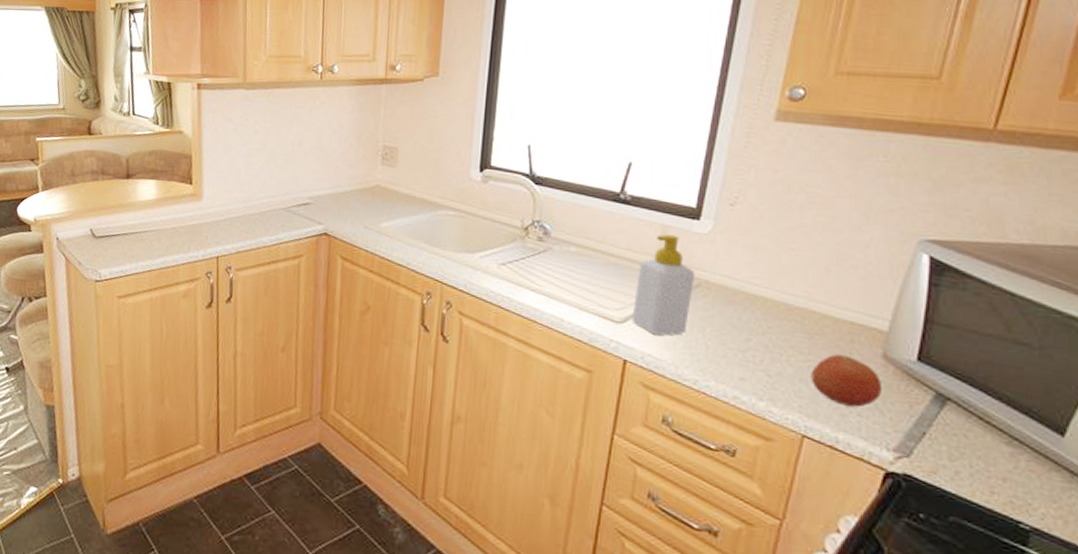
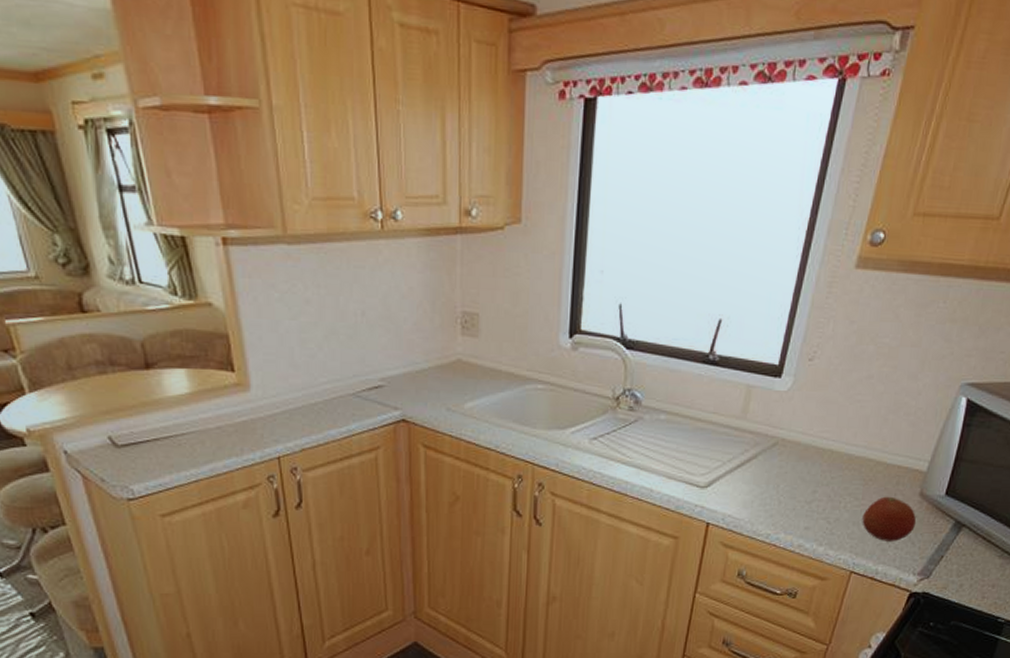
soap bottle: present [631,234,695,336] -> none [715,394,774,496]

